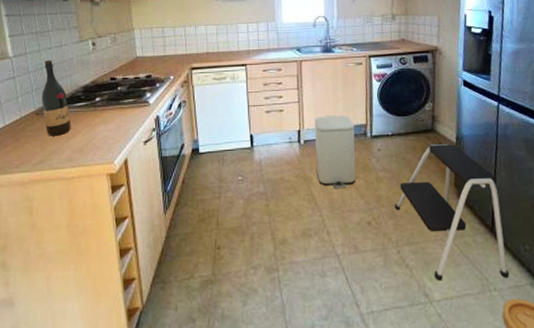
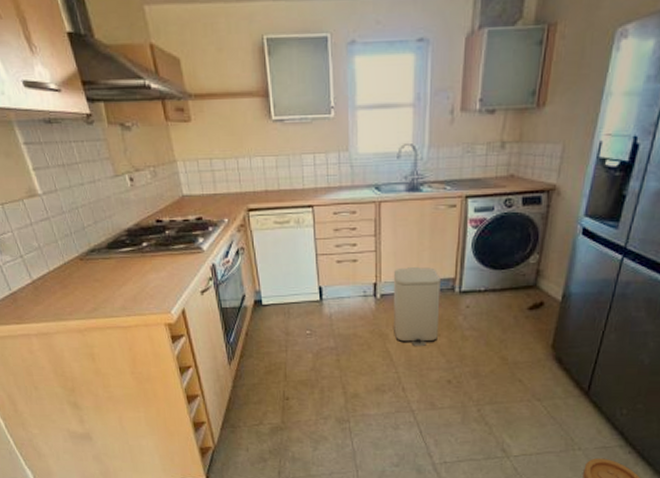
wine bottle: present [41,60,71,136] -> none [79,198,120,283]
step stool: present [394,144,509,280] -> none [479,303,603,439]

